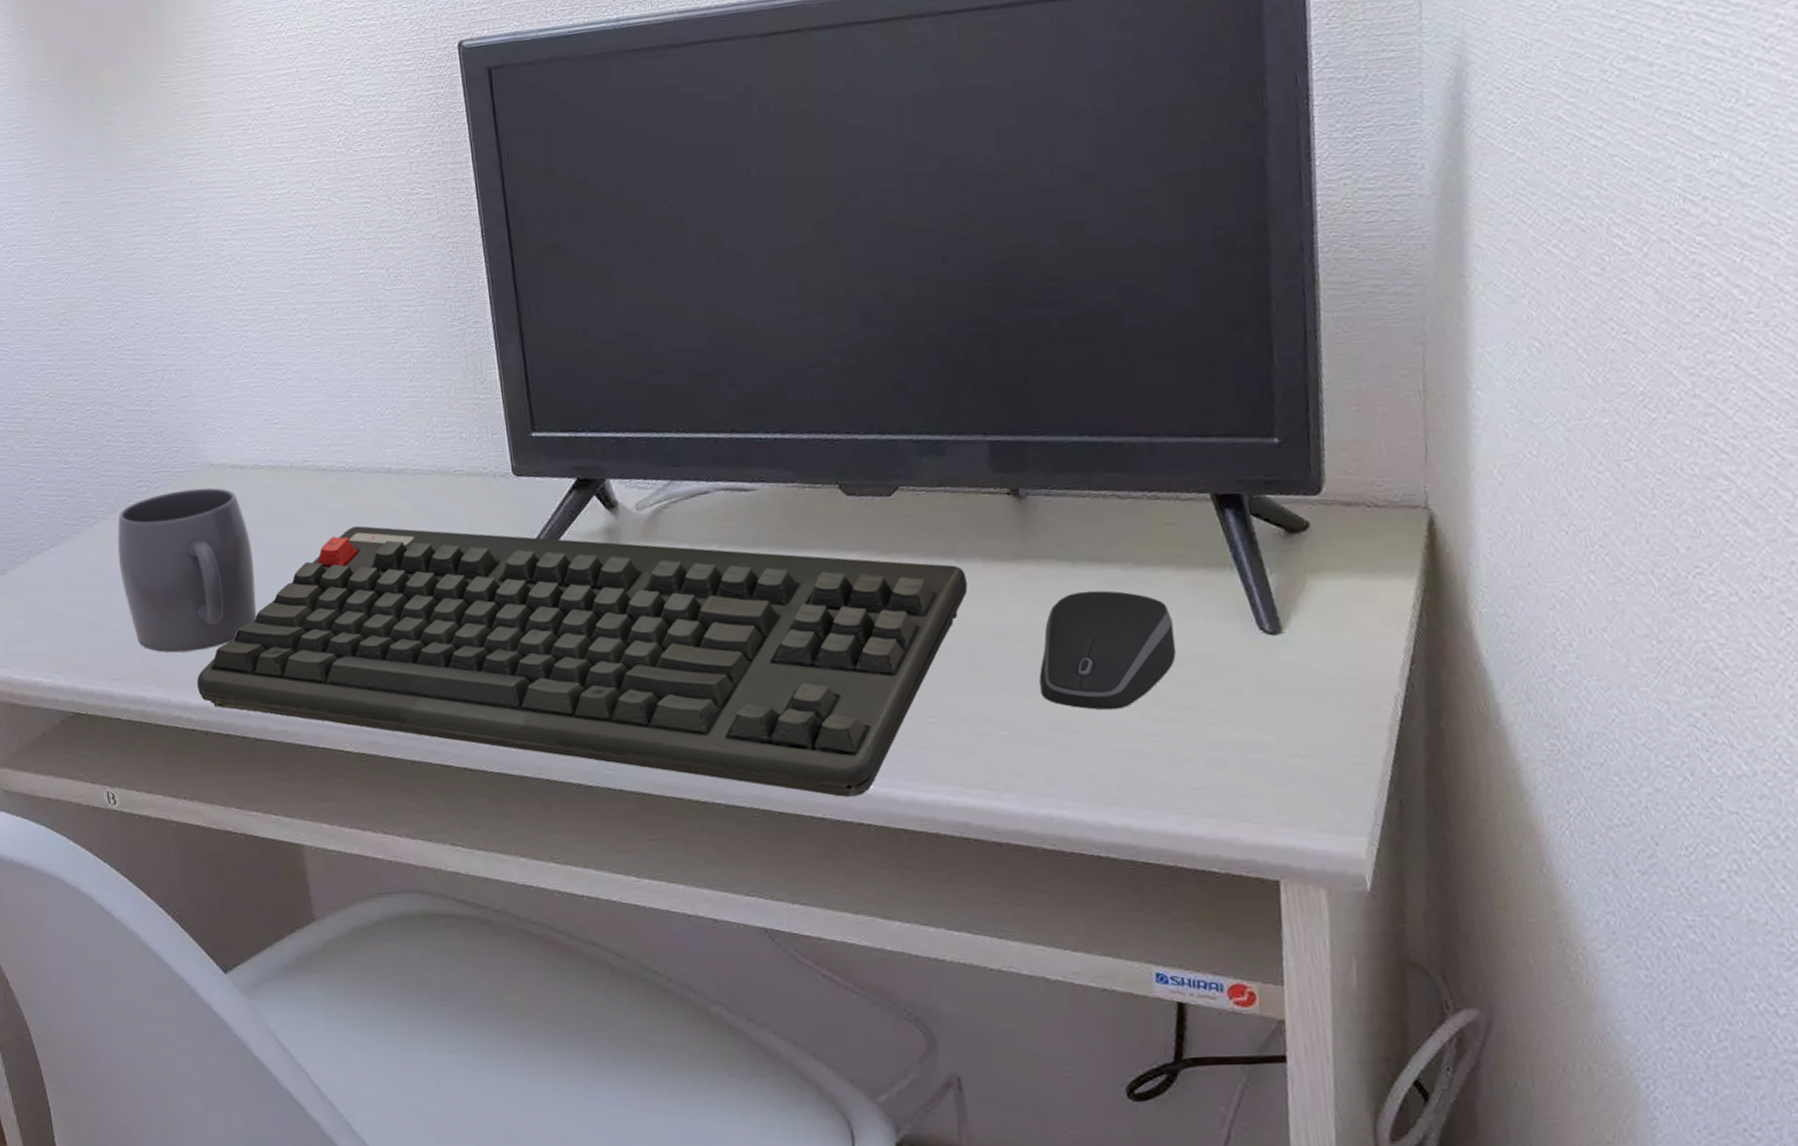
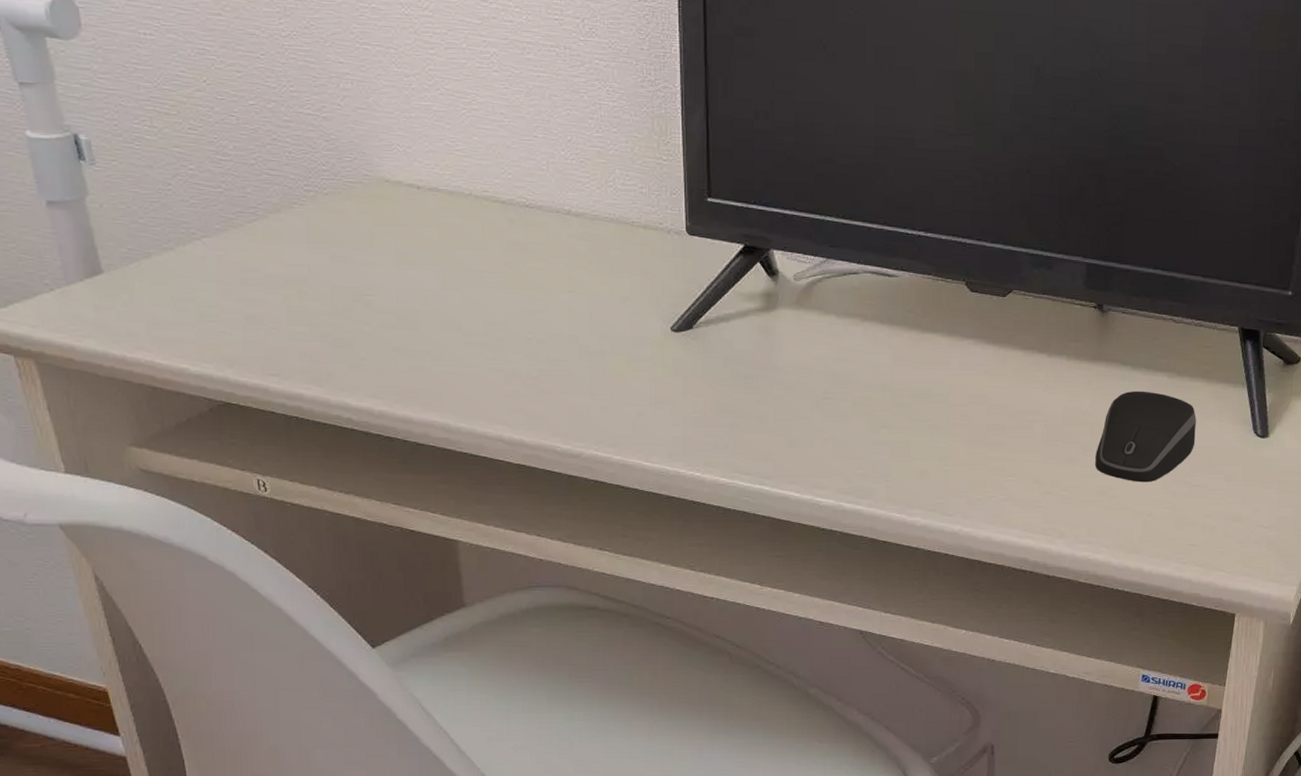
mug: present [117,488,257,653] -> none [279,200,426,357]
computer keyboard: present [197,526,968,797] -> none [359,260,1054,533]

